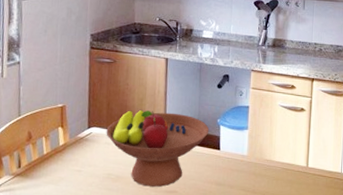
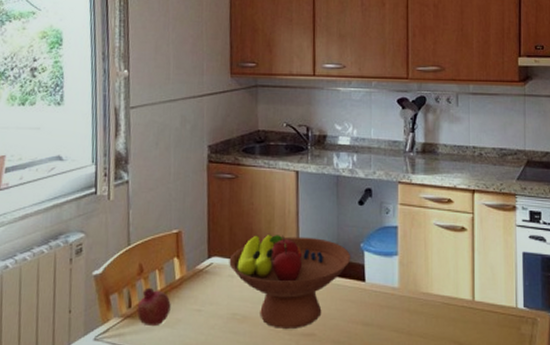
fruit: none [25,151,55,184] -> present [137,287,171,327]

